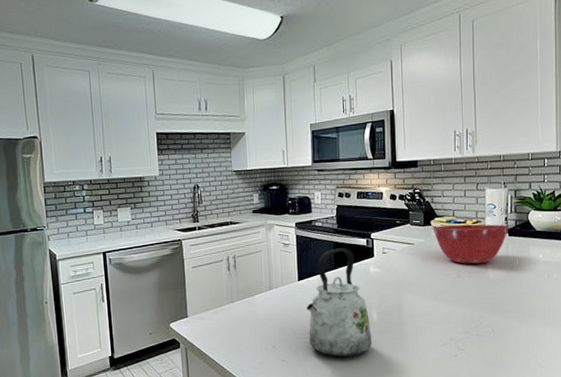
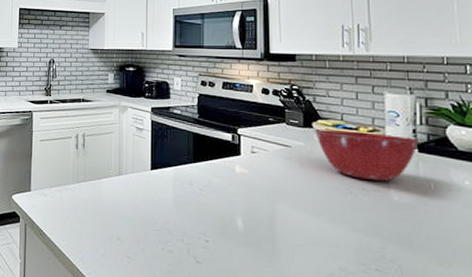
kettle: present [306,248,372,357] -> none [159,140,236,268]

